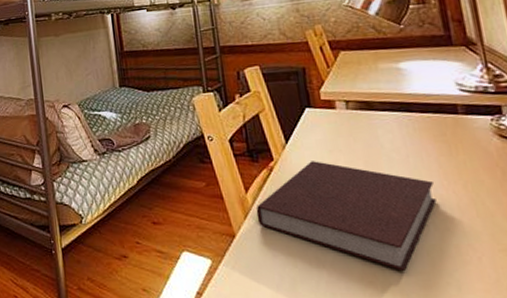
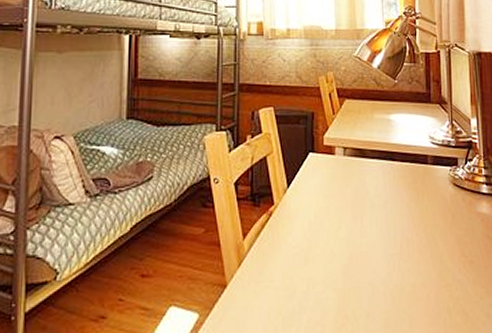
notebook: present [256,161,437,272] -> none [250,205,403,312]

